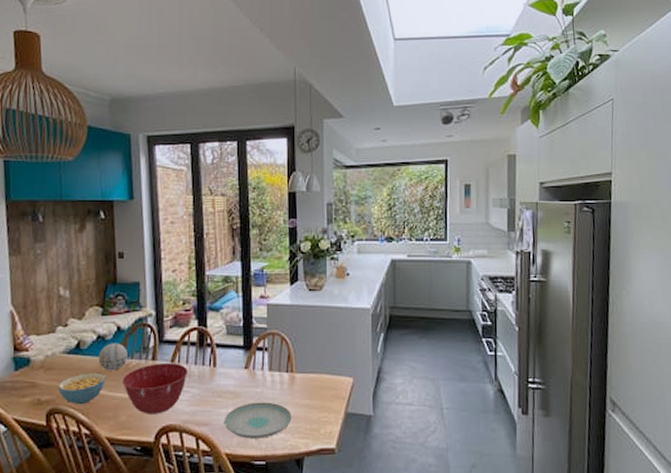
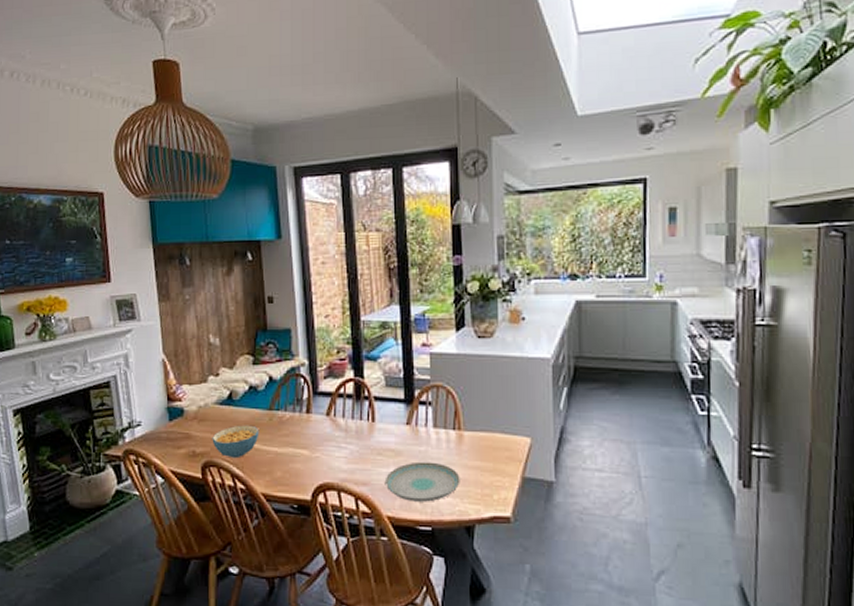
decorative ball: present [98,343,128,371] -> none [251,394,281,424]
mixing bowl: present [122,363,188,414] -> none [276,417,344,471]

